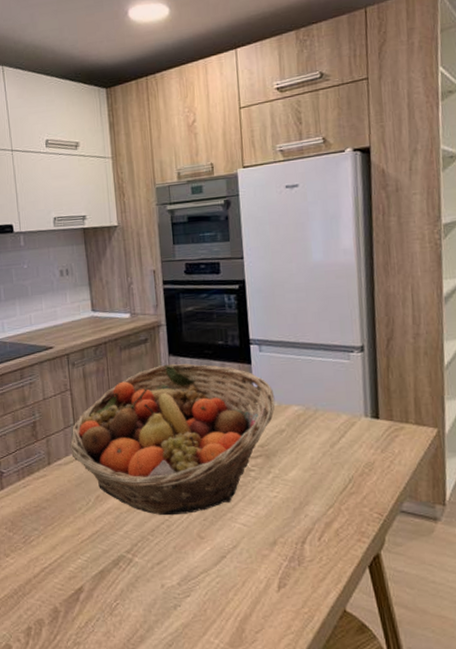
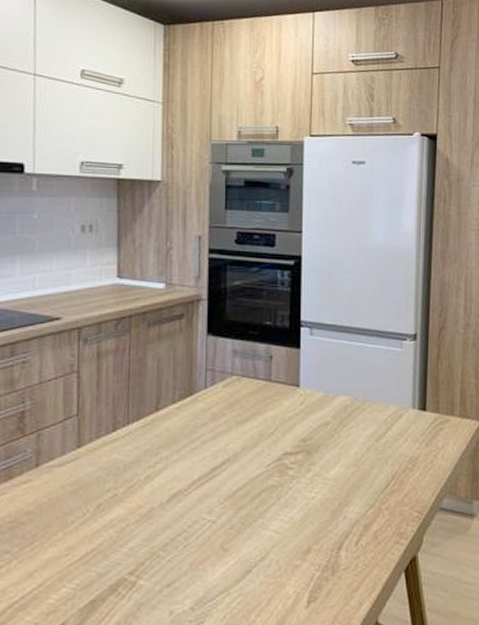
fruit basket: present [69,363,275,516] -> none [68,344,322,526]

